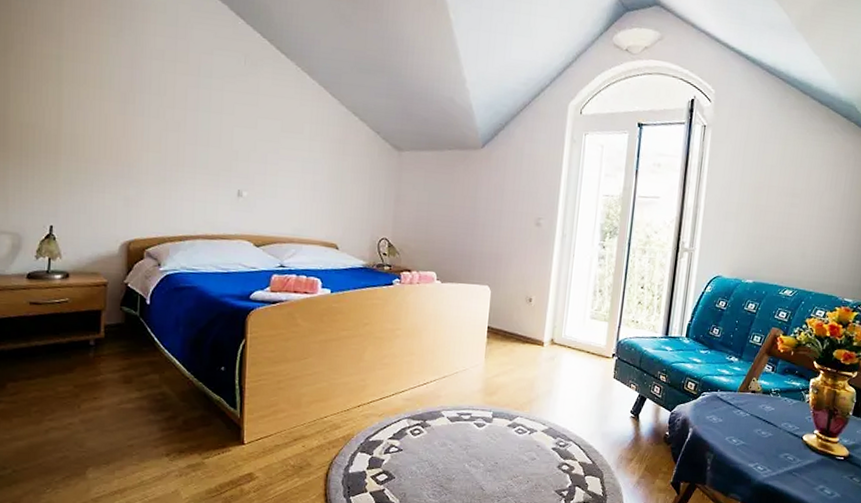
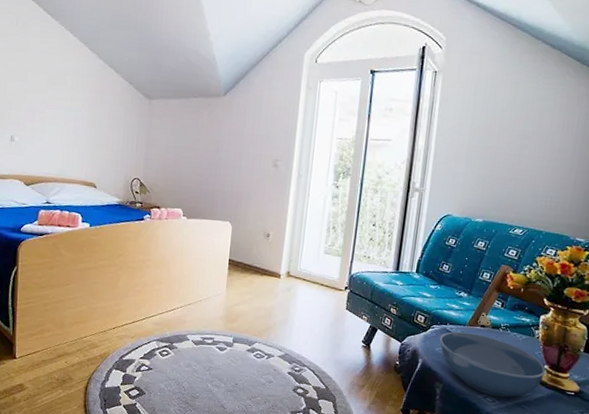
bowl: none [710,398,816,466] -> present [439,331,546,398]

